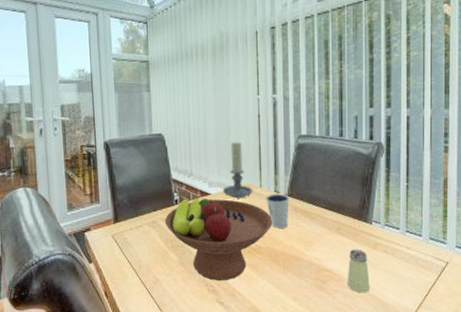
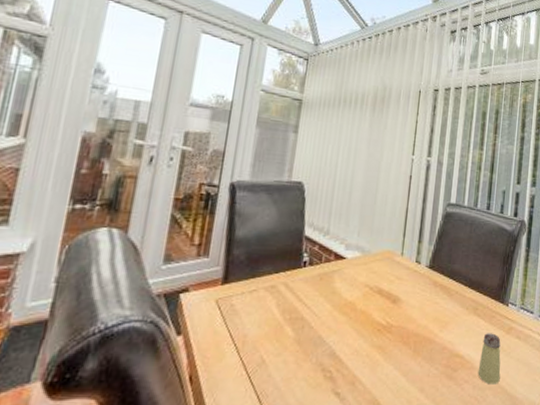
fruit bowl: present [164,198,273,281] -> none [286,261,410,366]
candle holder: present [222,141,253,201] -> none [360,201,393,269]
dixie cup: present [266,193,289,228] -> none [405,264,430,304]

